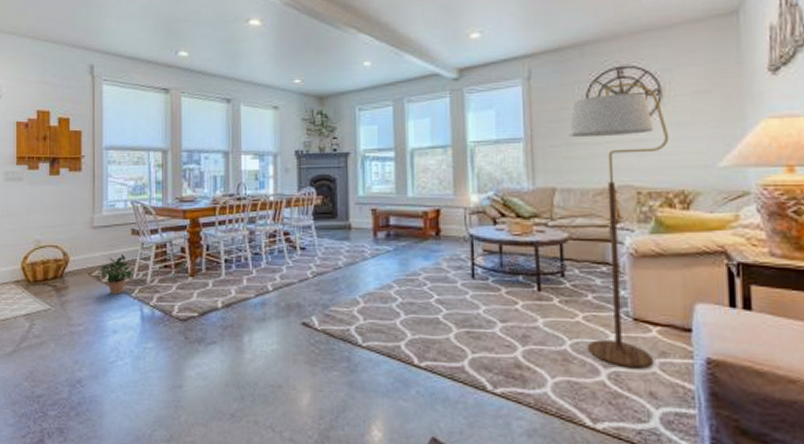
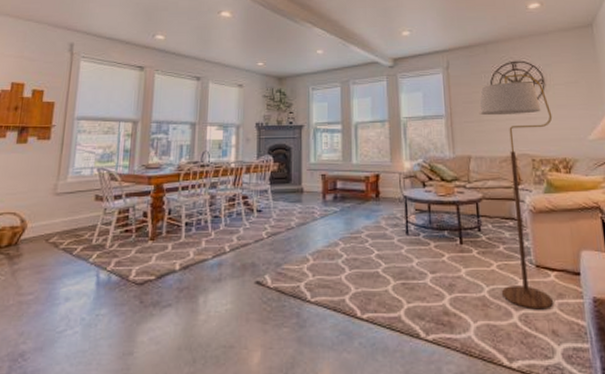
potted plant: present [97,253,136,295] -> none [54,218,96,261]

